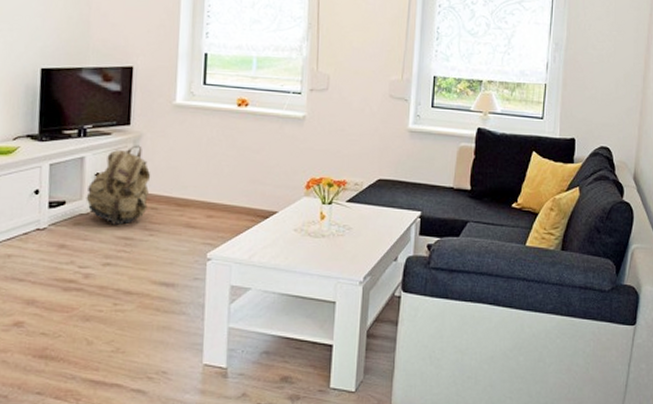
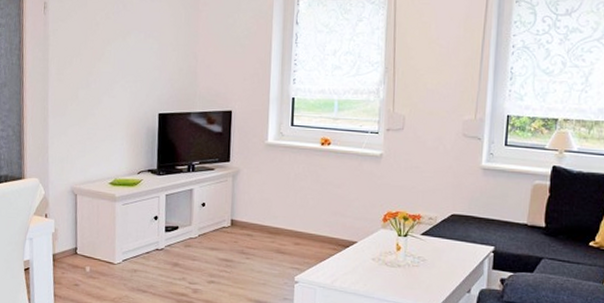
backpack: present [86,145,151,225] -> none [194,179,247,248]

